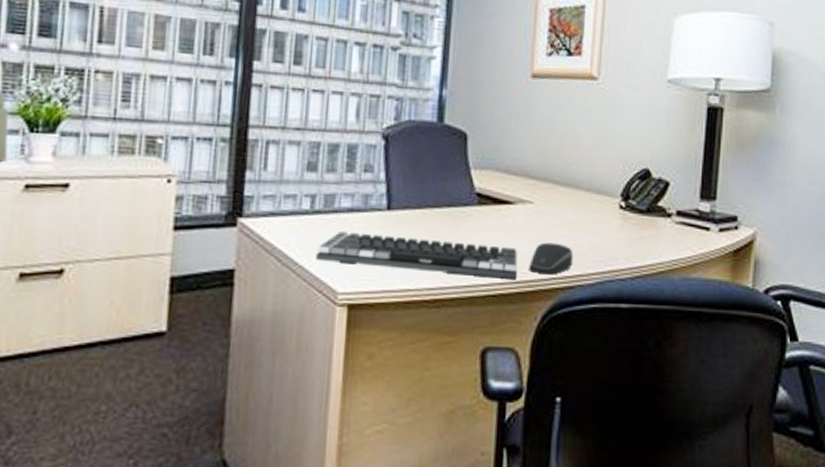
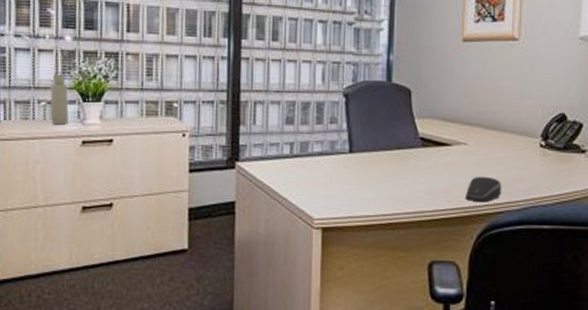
computer keyboard: present [316,231,518,281] -> none [296,171,456,207]

